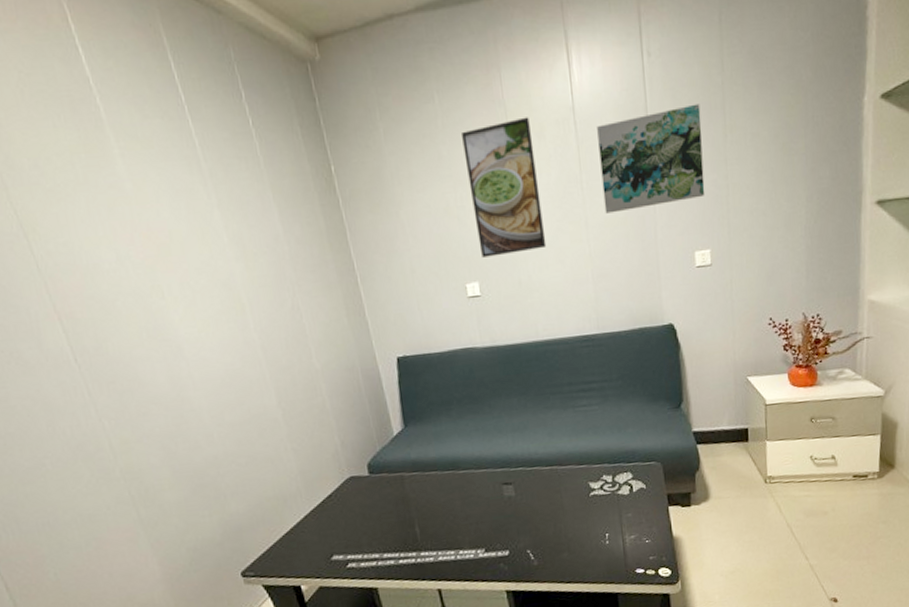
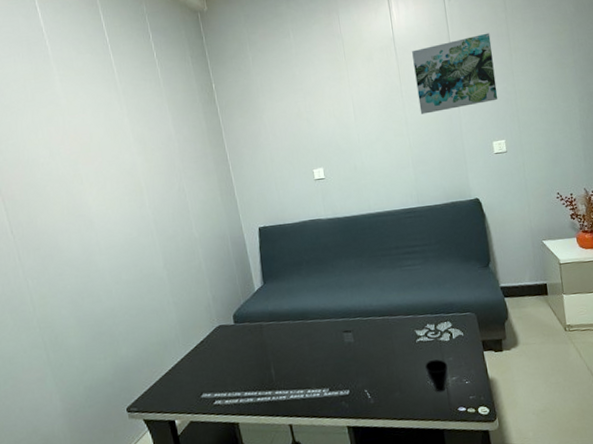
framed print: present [462,117,547,258] -> none [310,46,376,149]
cup: none [598,515,627,553] -> present [424,359,449,392]

